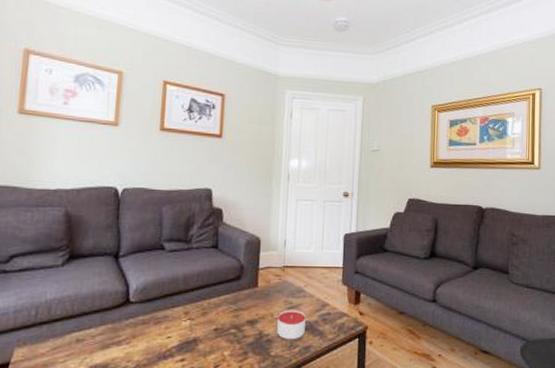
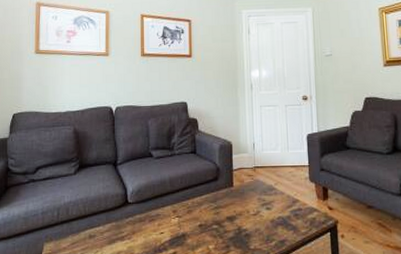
candle: present [277,310,306,339] -> none [253,206,279,233]

